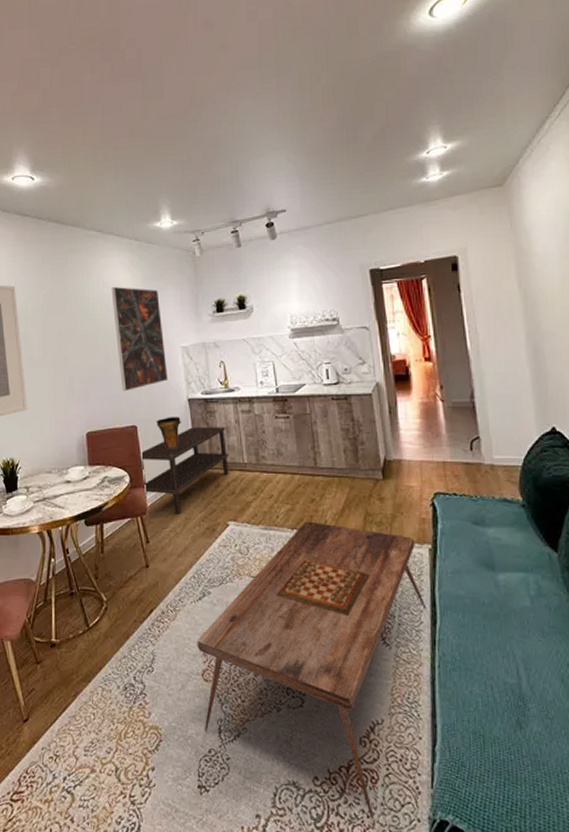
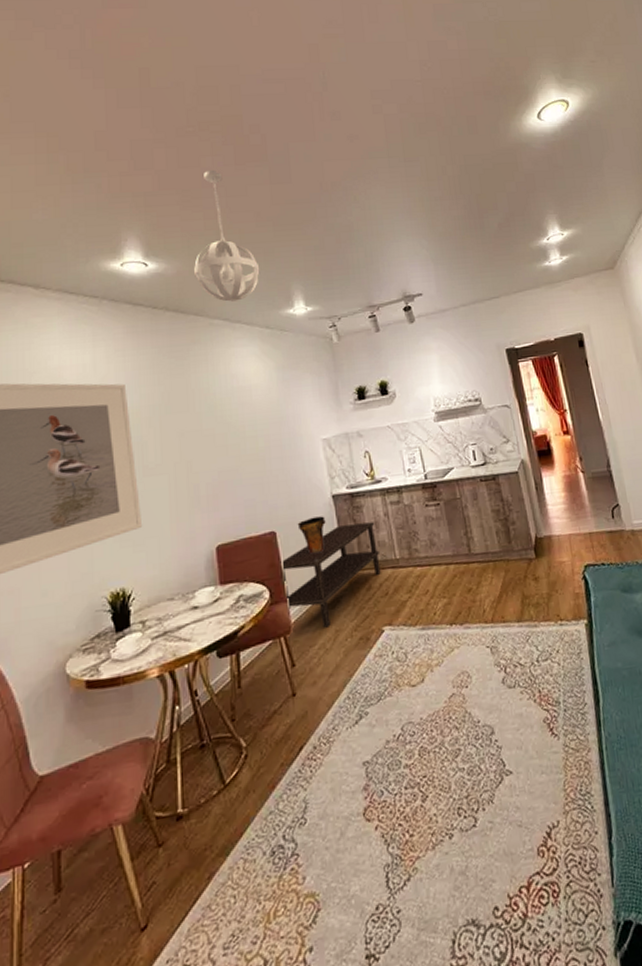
pendant light: none [73,86,131,214] -> present [194,169,260,302]
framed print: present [111,286,168,392] -> none [241,378,309,495]
coffee table: present [197,521,427,819] -> none [355,613,589,941]

